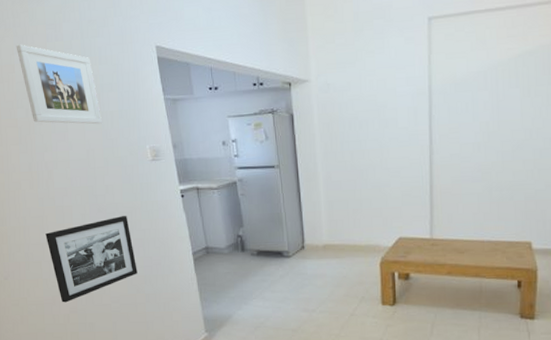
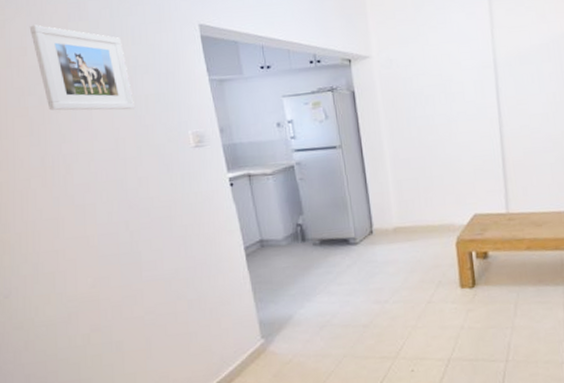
picture frame: present [45,216,138,303] -> none [61,211,178,320]

